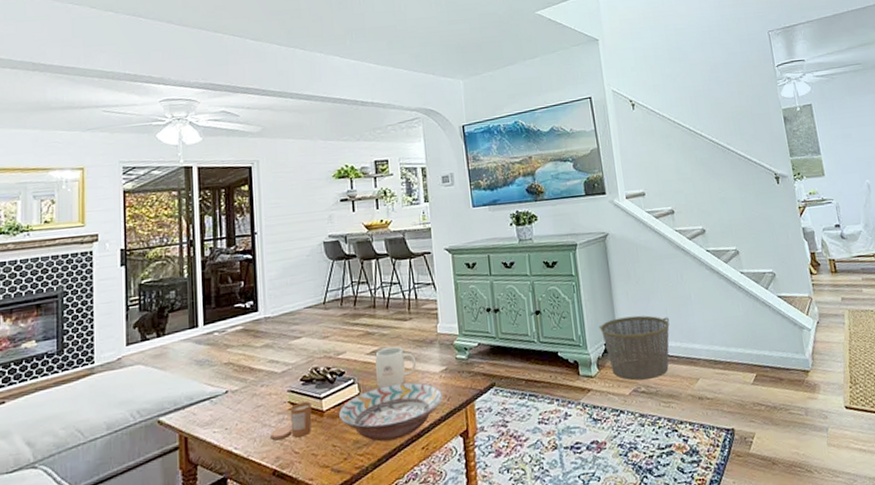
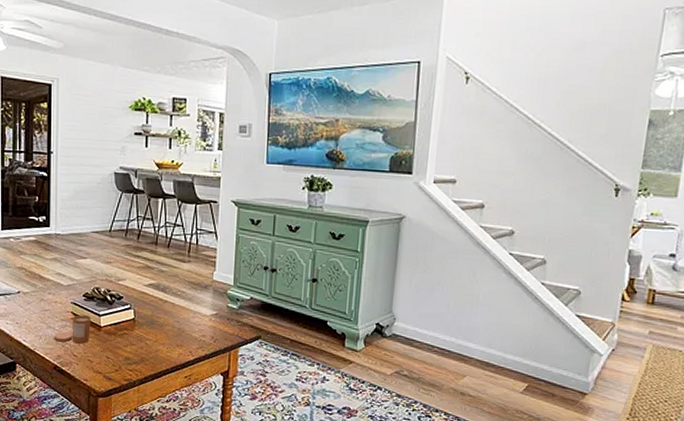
decorative bowl: present [339,382,443,442] -> none [115,317,210,365]
mug: present [374,346,417,388] -> none [150,283,190,320]
basket: present [599,315,670,381] -> none [374,302,449,366]

